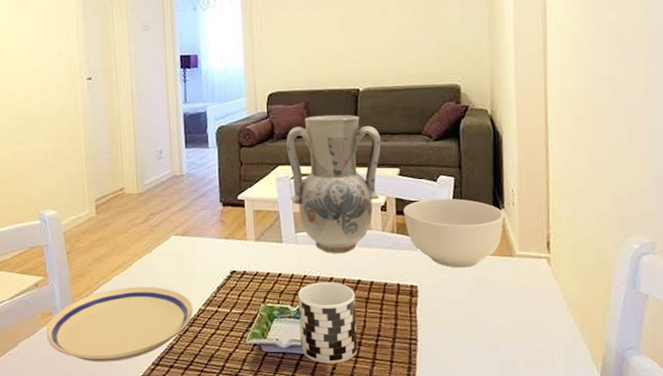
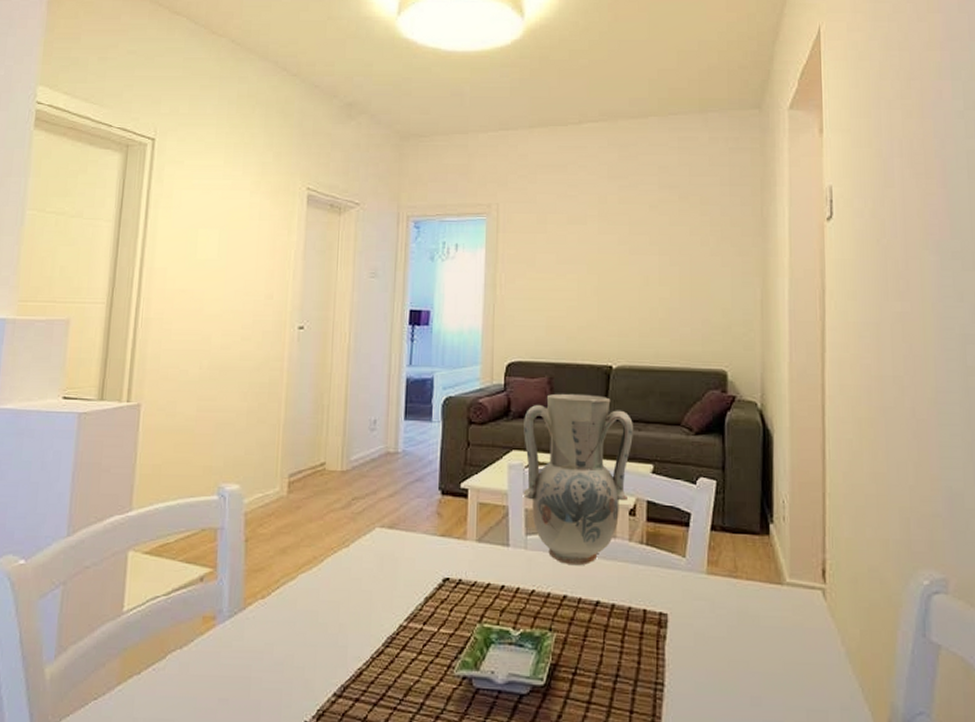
plate: present [45,286,193,362] -> none [203,590,392,689]
cup: present [297,282,358,364] -> none [521,600,592,710]
bowl: present [403,198,504,268] -> none [656,505,773,595]

